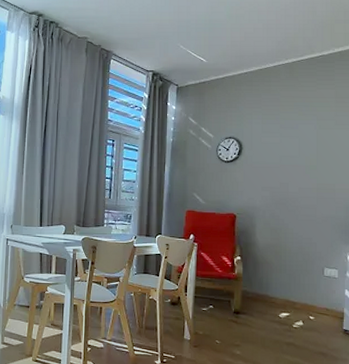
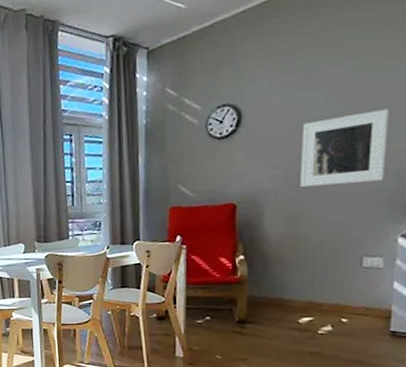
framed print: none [282,159,341,211] -> present [300,108,390,188]

